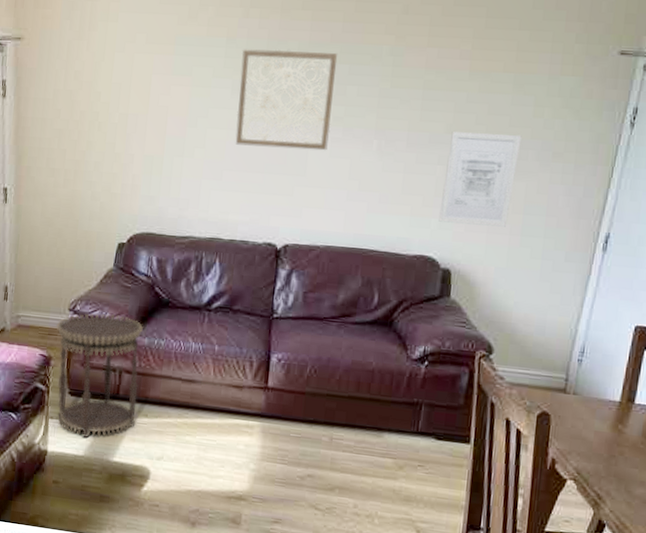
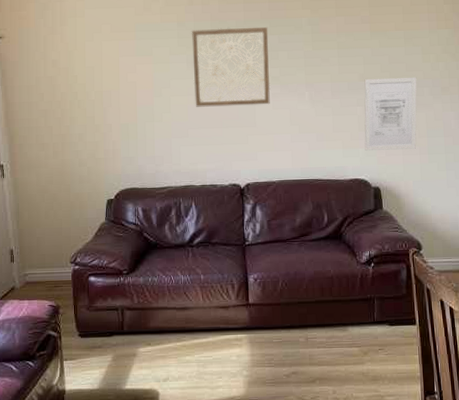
side table: present [56,313,144,439] -> none [61,261,141,373]

